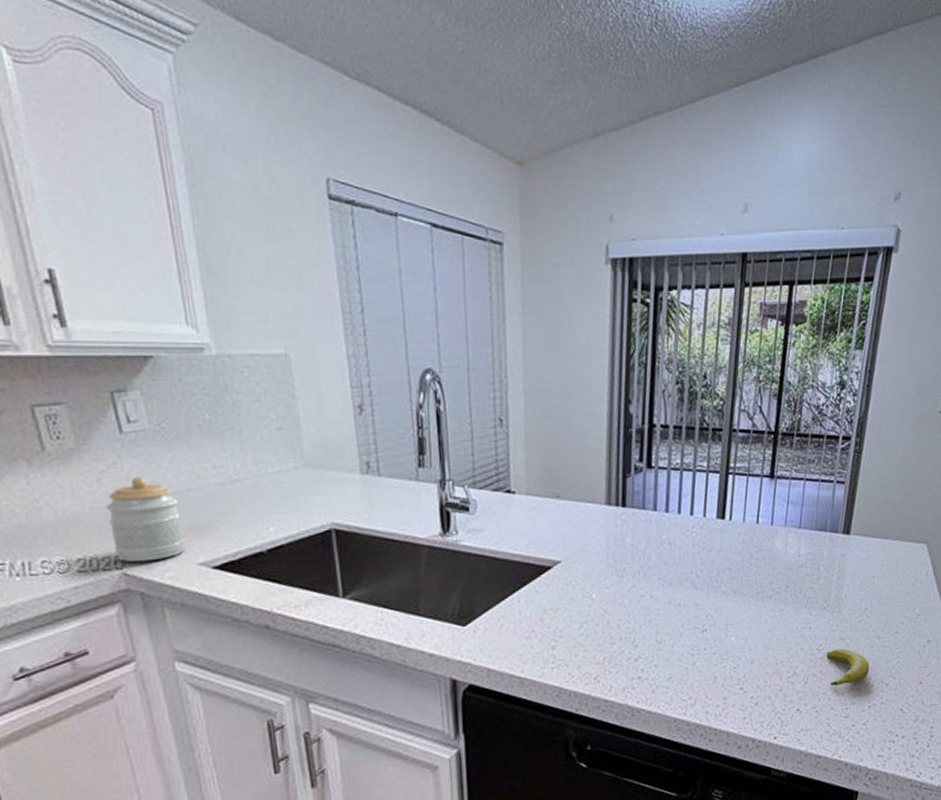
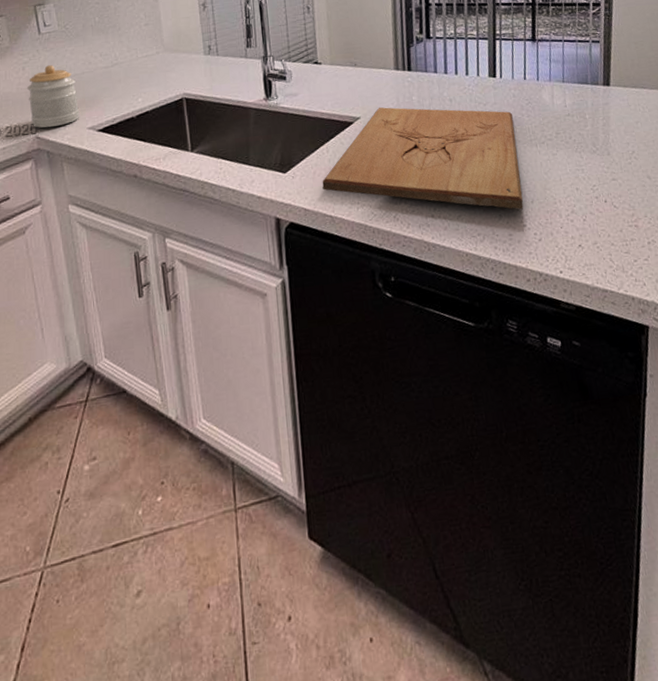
cutting board: none [510,550,742,672] -> present [322,107,524,210]
banana: present [826,648,870,687] -> none [600,188,645,224]

